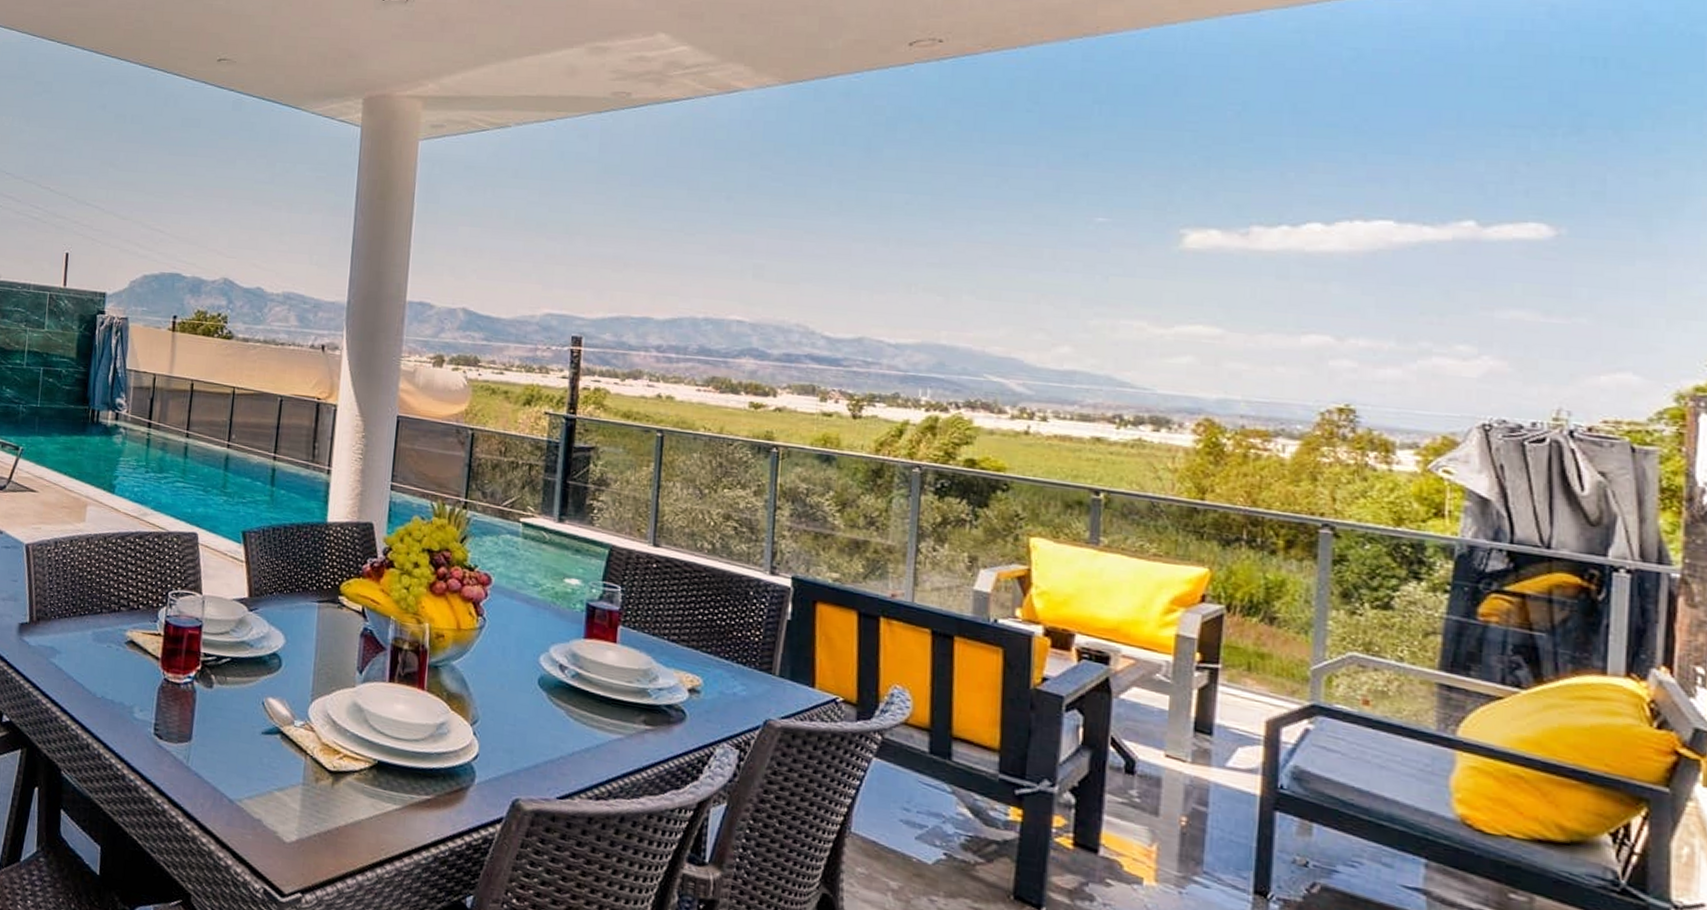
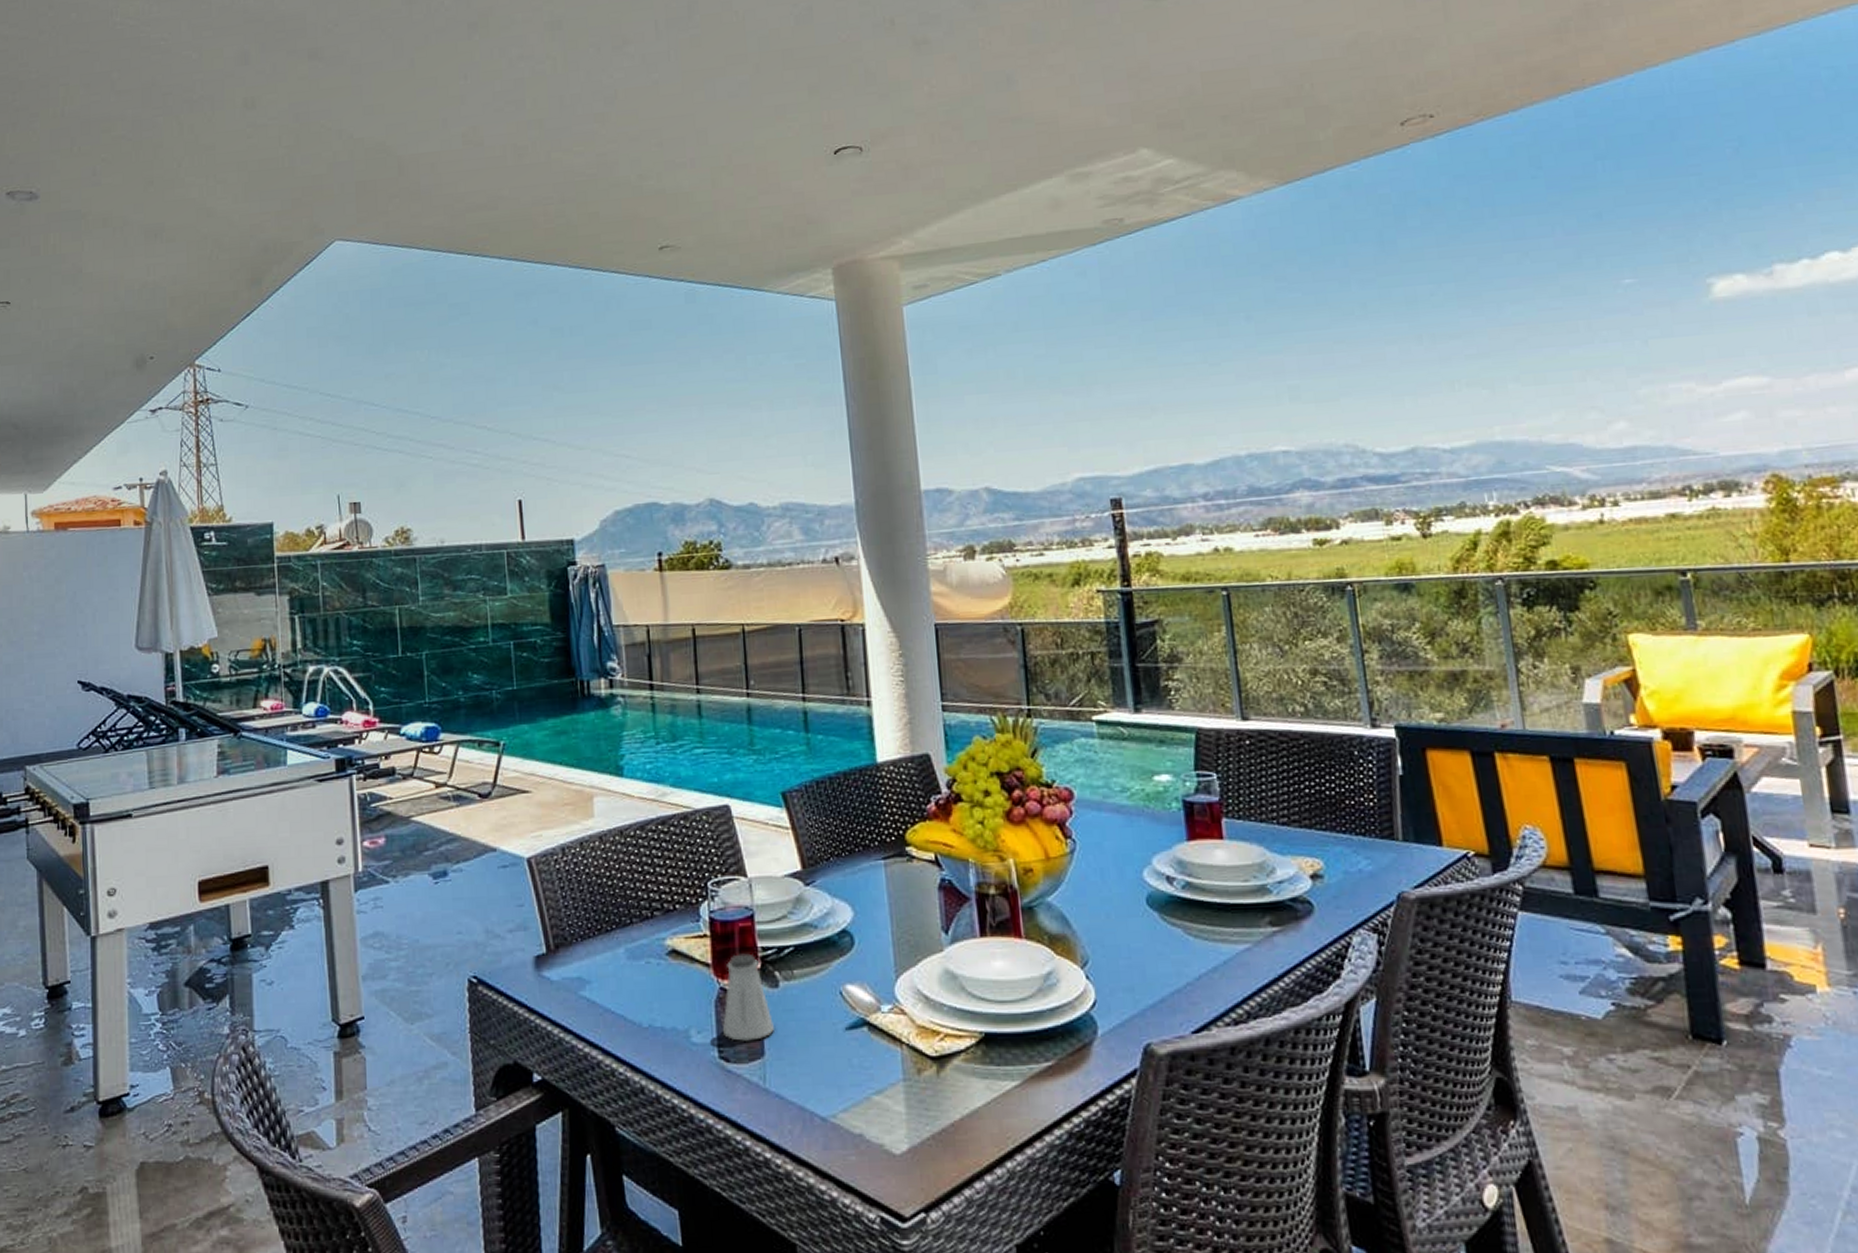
saltshaker: none [161,654,203,726] -> present [722,953,774,1041]

